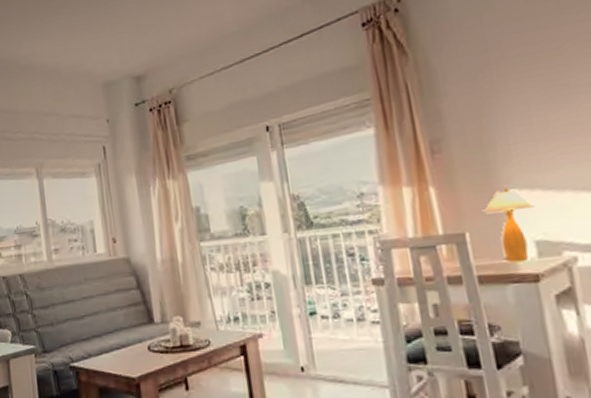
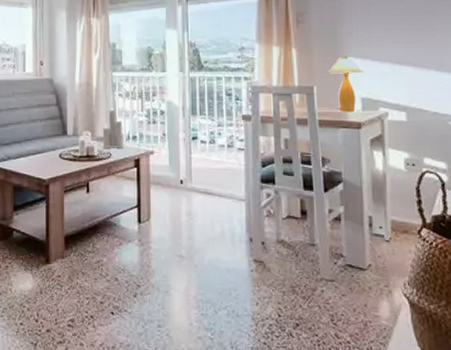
candle: none [195,285,225,335] -> present [102,108,125,148]

